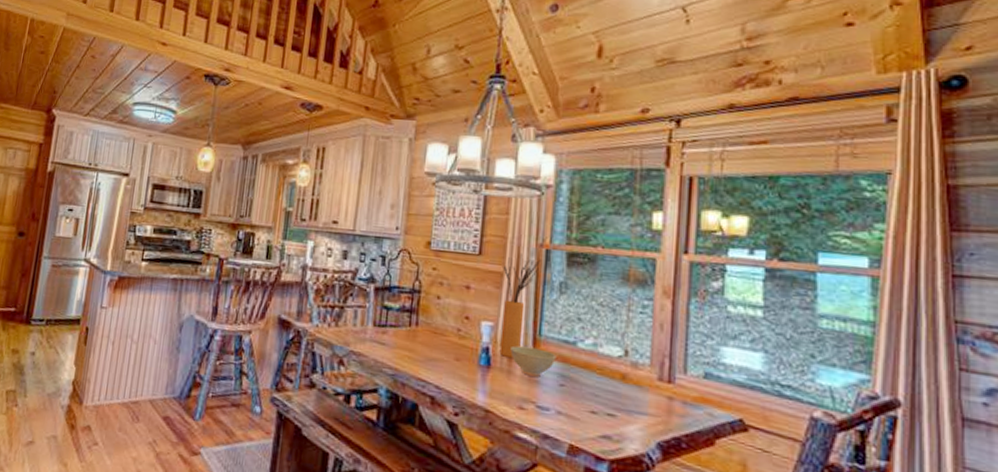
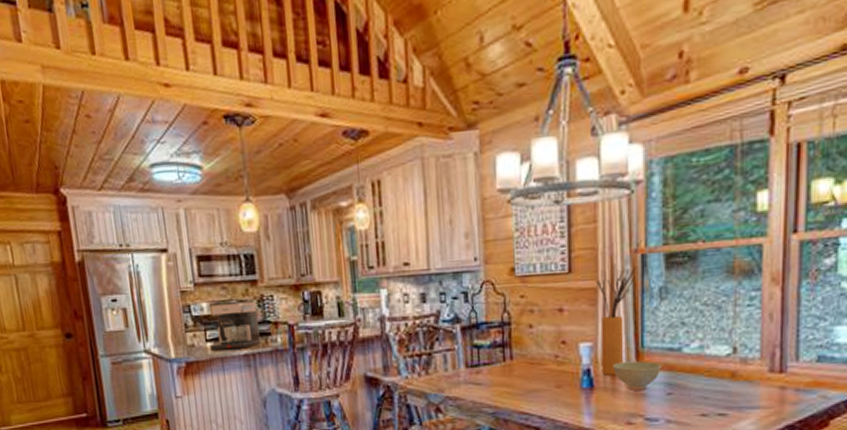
coffee maker: none [143,228,195,273] -> present [209,301,261,352]

